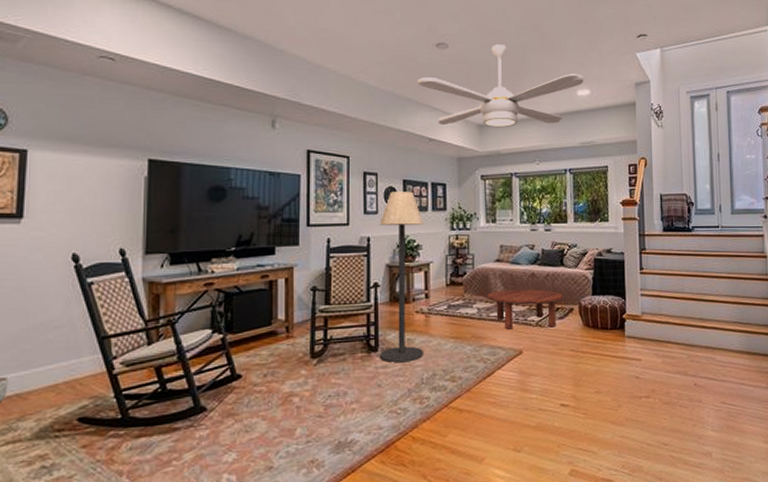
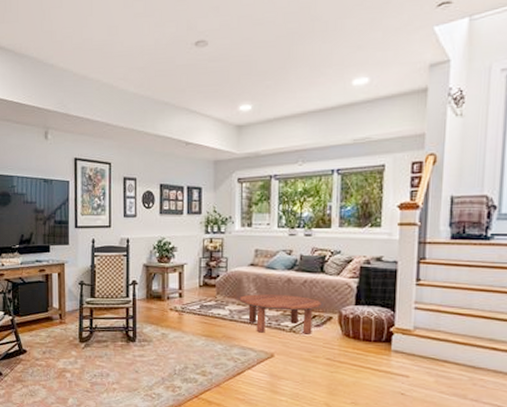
floor lamp: present [379,191,424,363] -> none [138,195,180,354]
ceiling fan: present [417,44,584,128] -> none [175,35,362,128]

